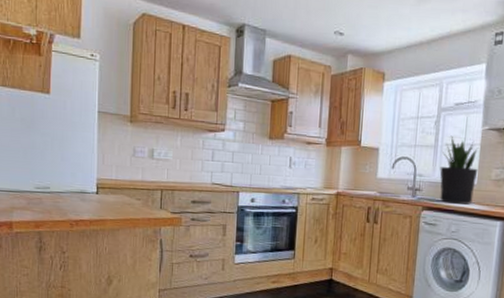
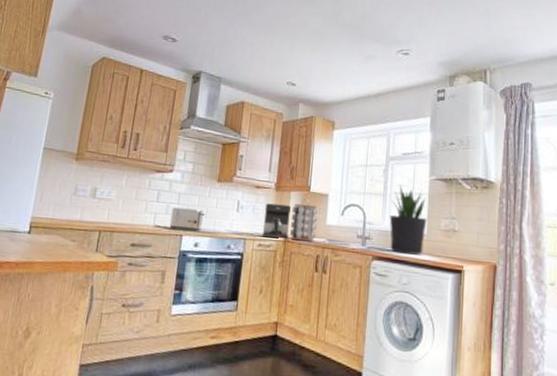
toaster: none [226,165,260,188] -> present [169,207,206,232]
coffee maker: none [314,159,342,193] -> present [262,203,291,240]
spice rack: none [341,153,369,195] -> present [289,199,318,242]

